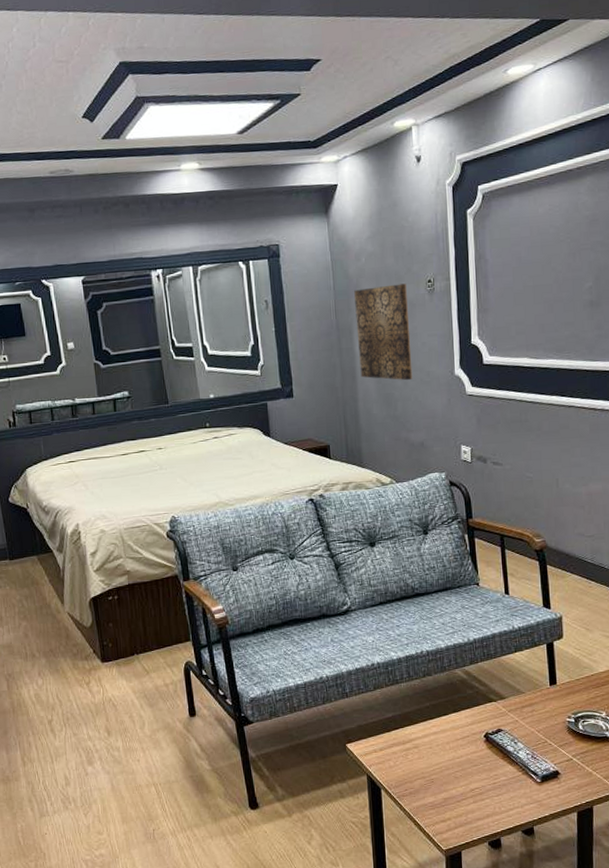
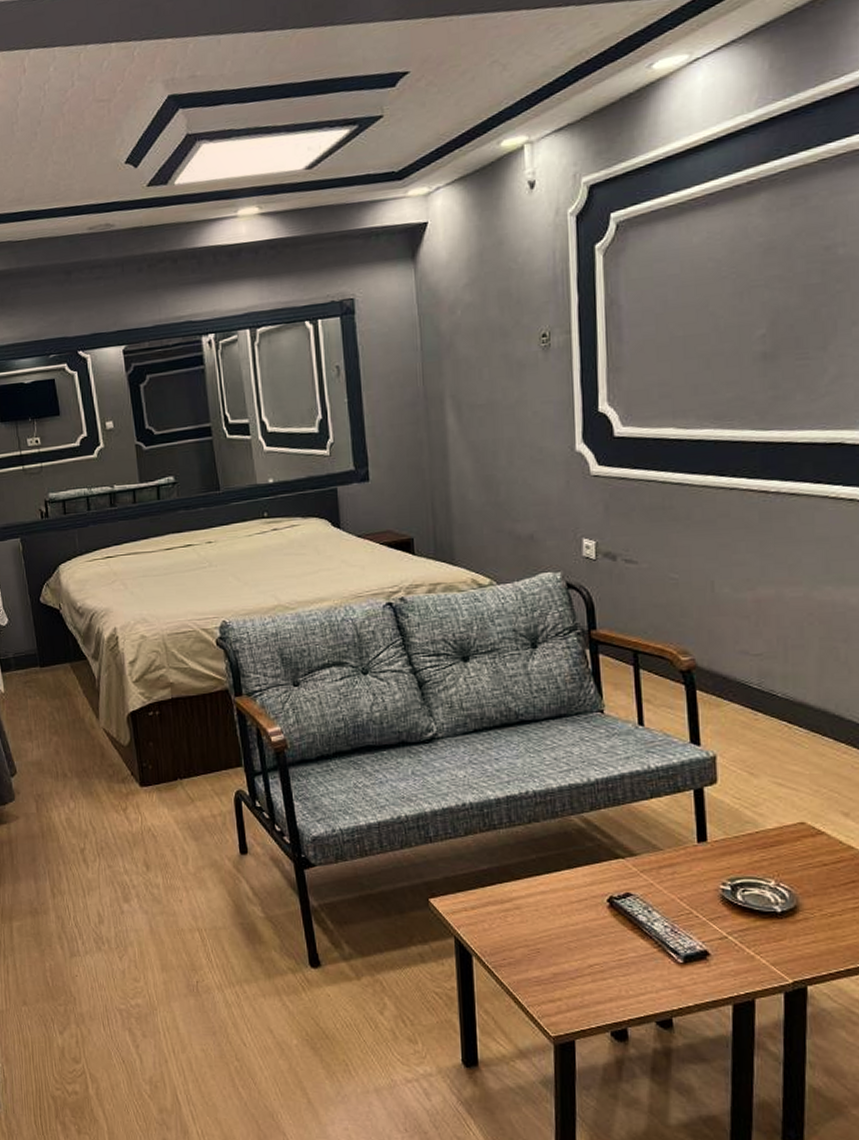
wall art: present [354,283,413,381] -> none [447,339,521,459]

